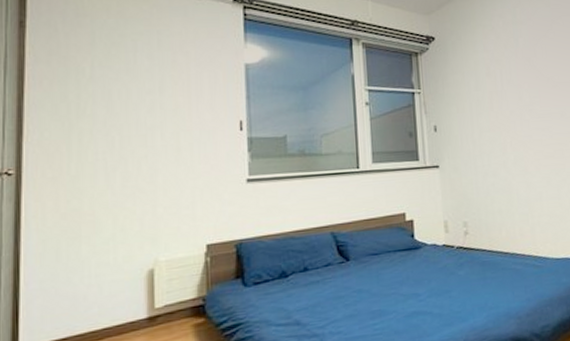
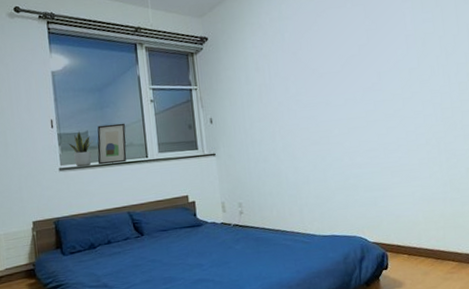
potted plant: none [260,135,294,178] -> present [68,131,94,167]
picture frame: none [297,127,335,176] -> present [97,123,127,165]

